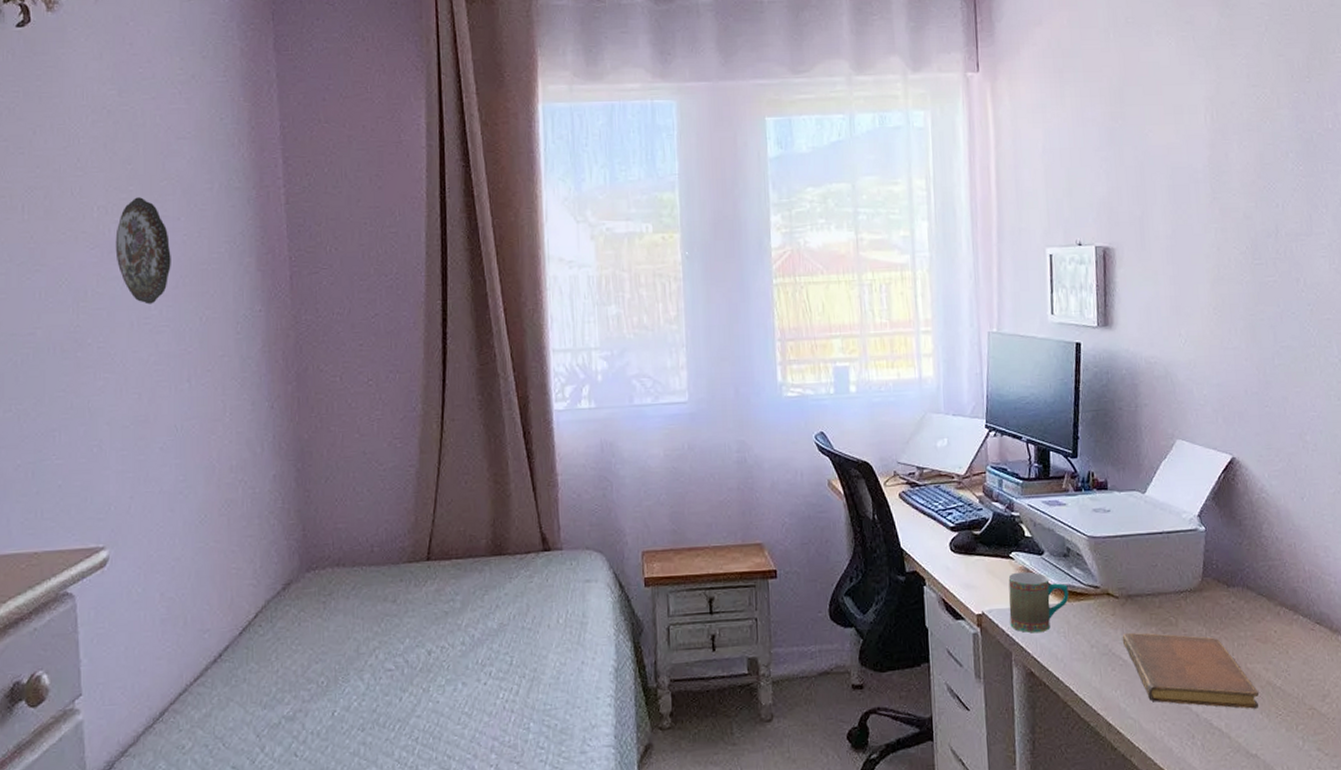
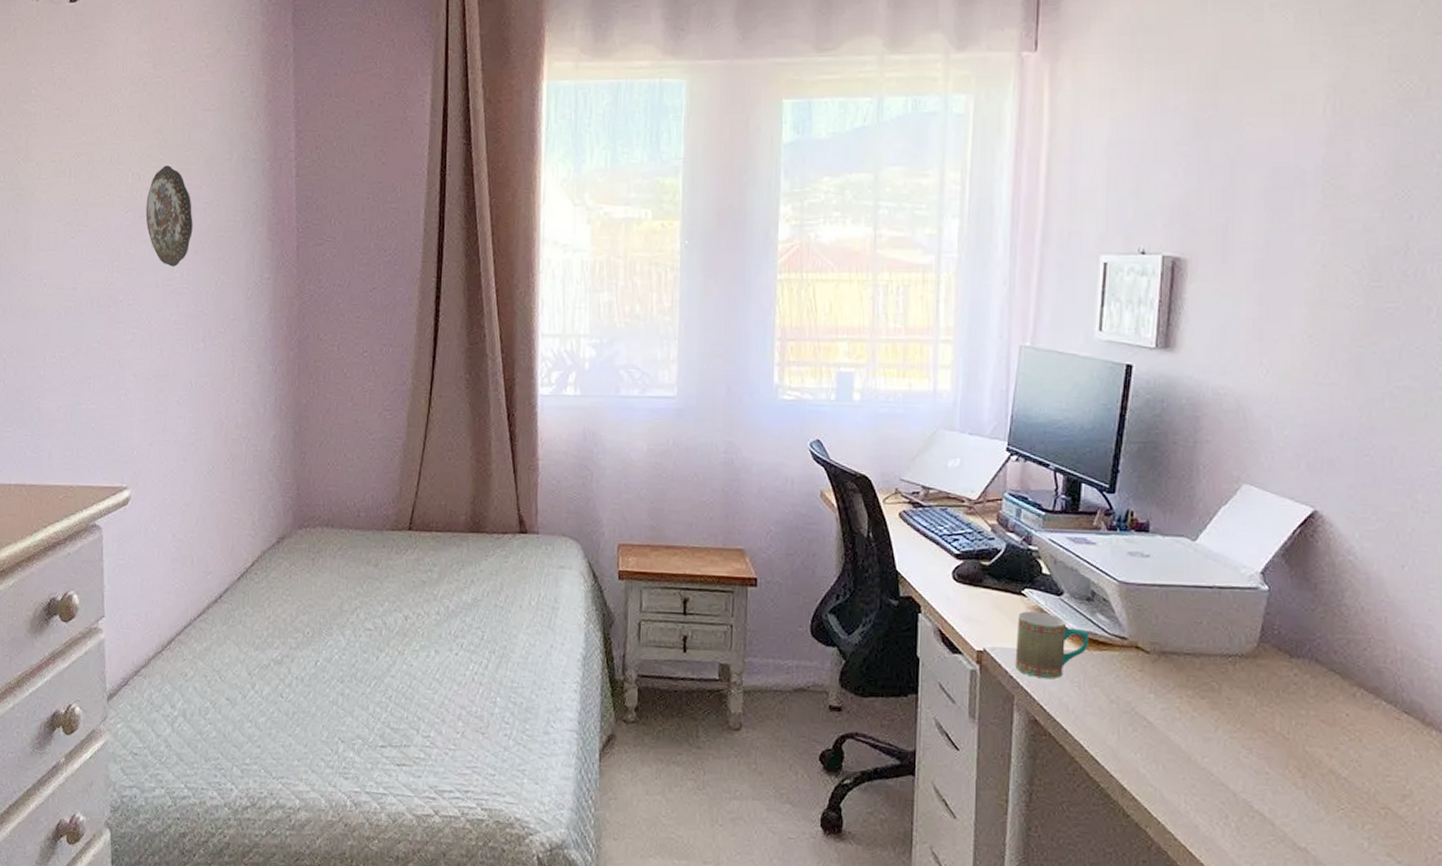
notebook: present [1122,632,1259,709] -> none [1149,692,1316,798]

